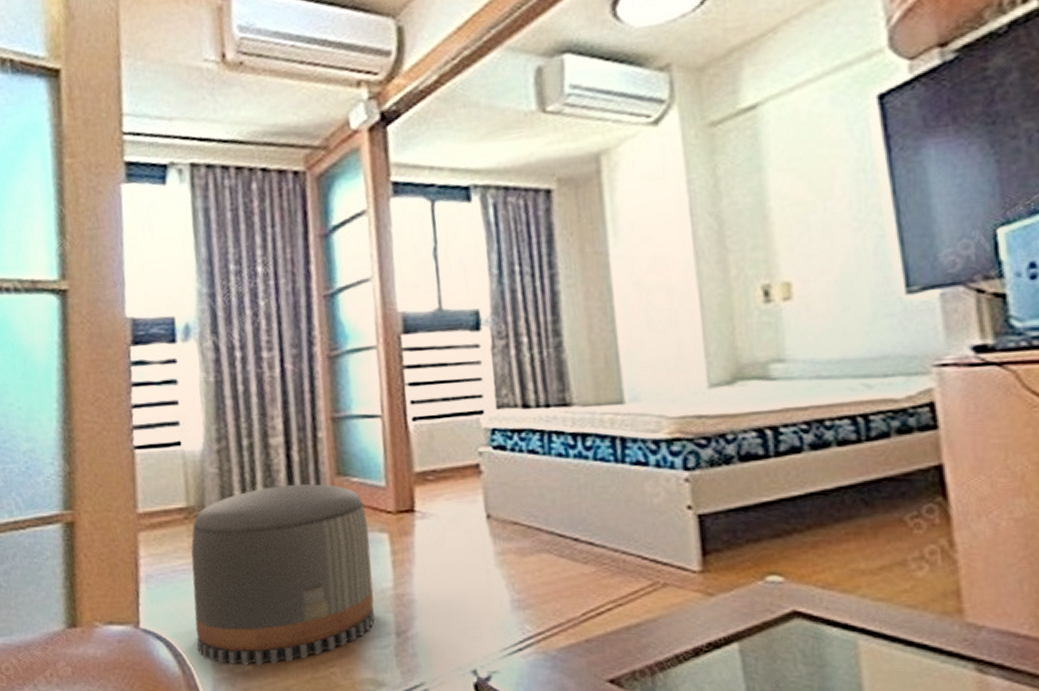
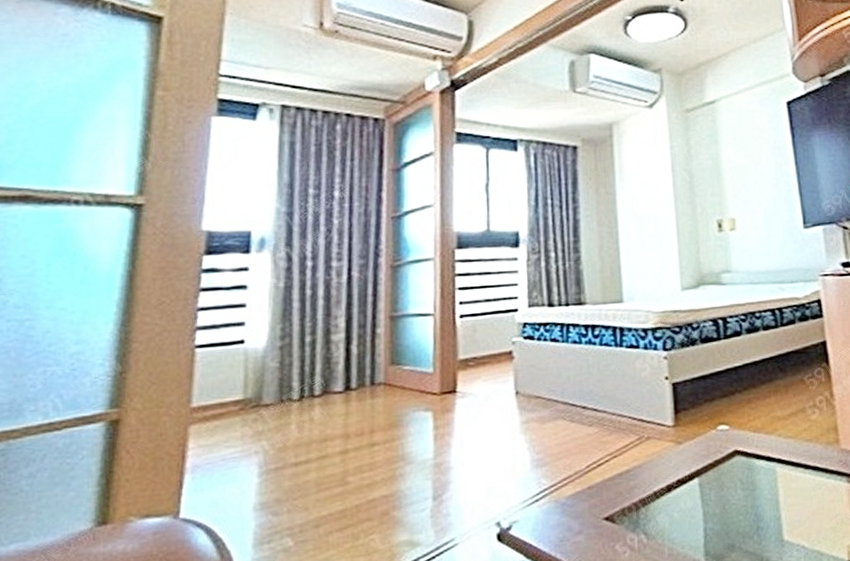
pouf: present [191,484,375,666] -> none [239,372,416,544]

